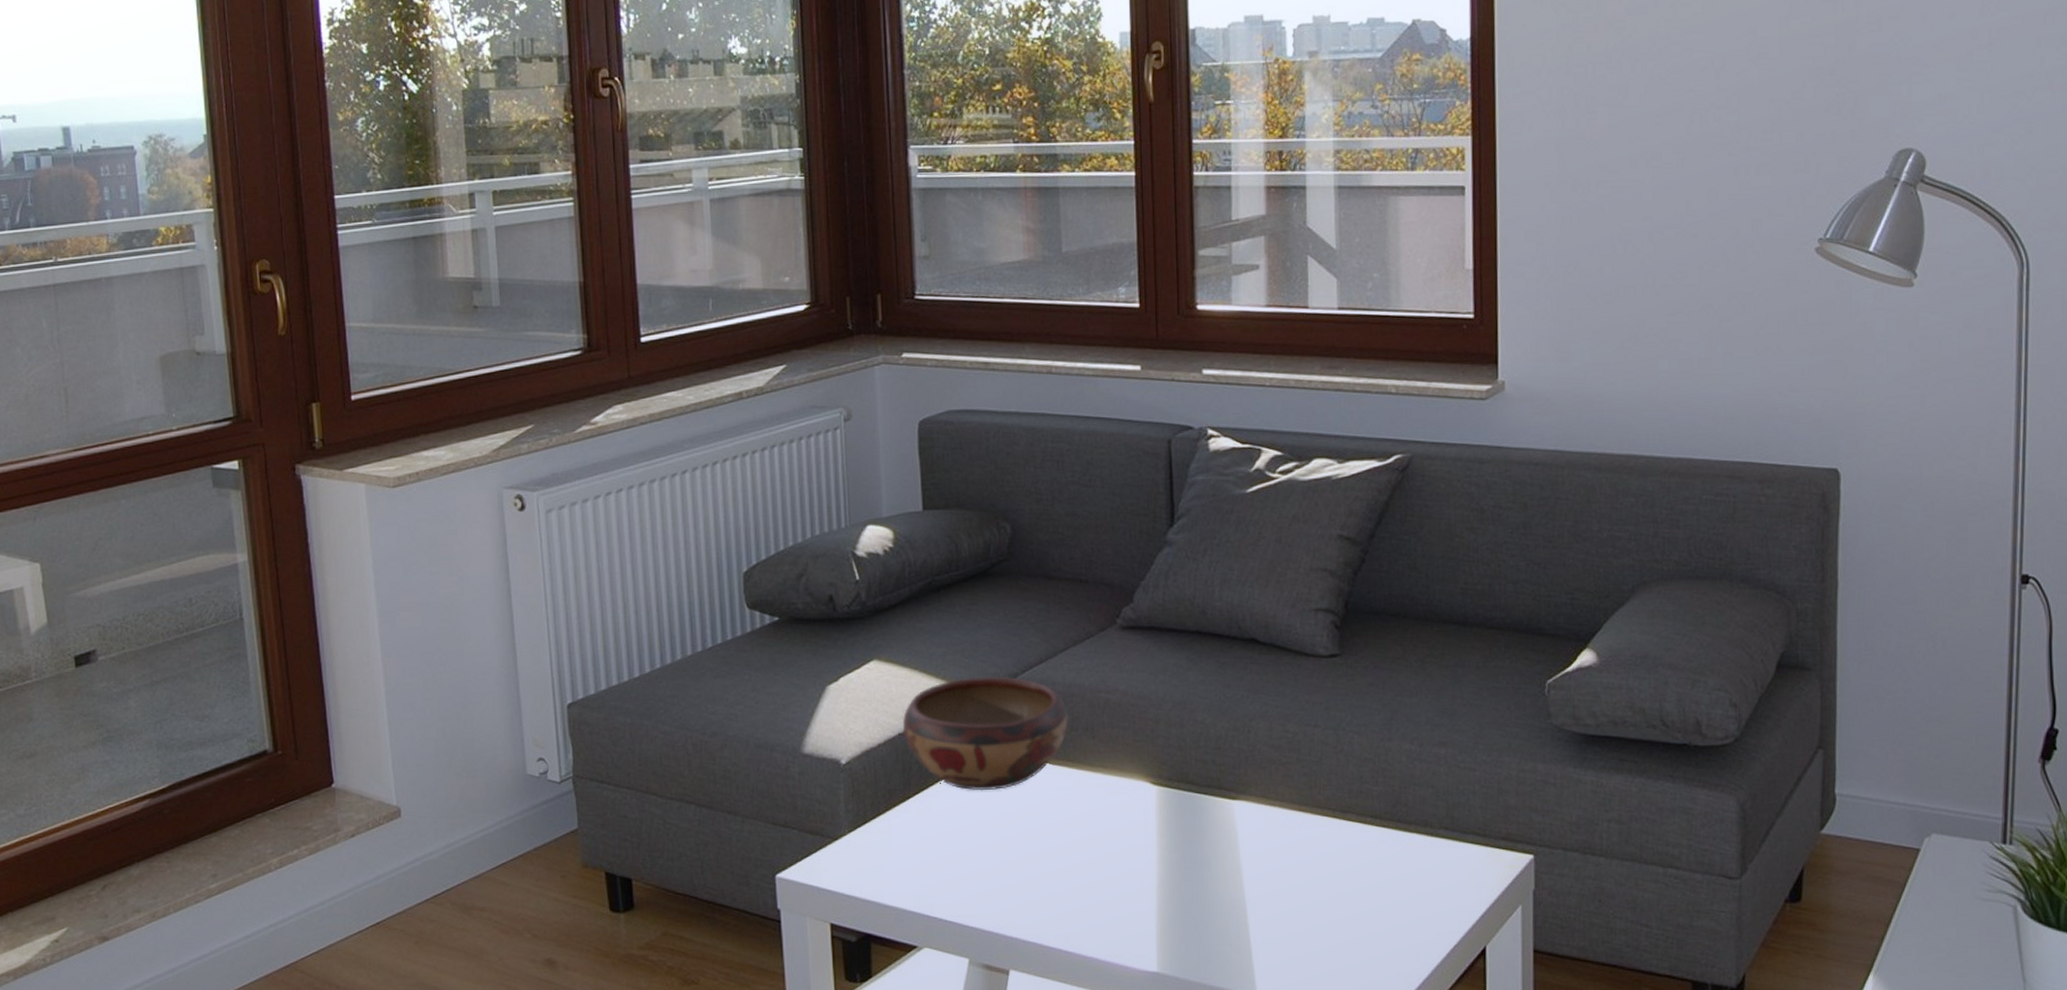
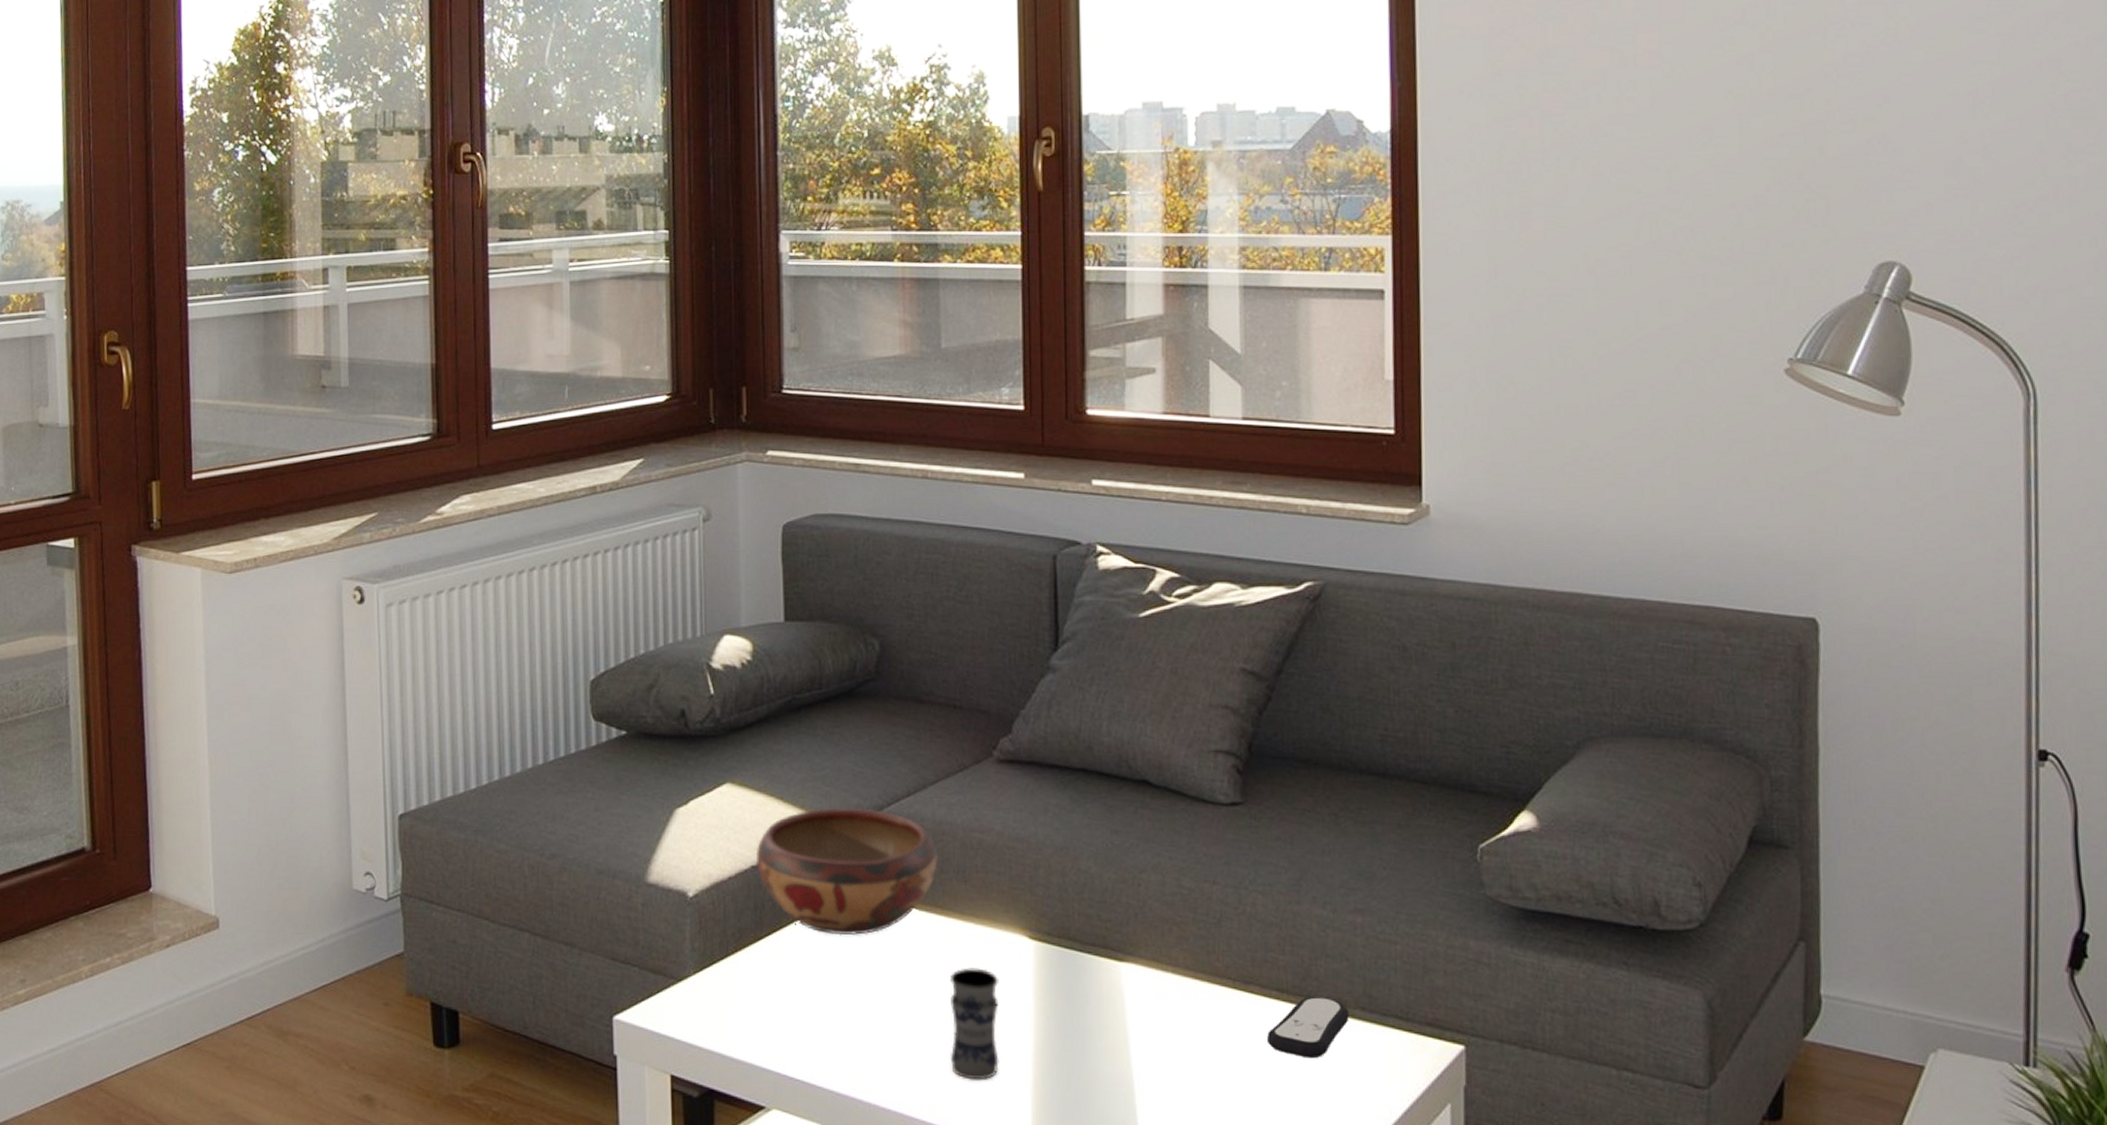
jar: none [1082,813,1127,911] -> present [950,968,1000,1080]
remote control: none [1362,821,1434,874] -> present [1266,997,1349,1059]

